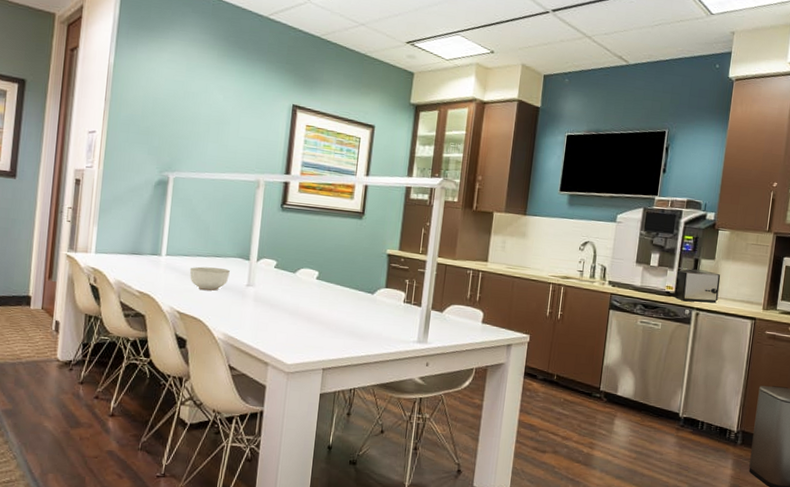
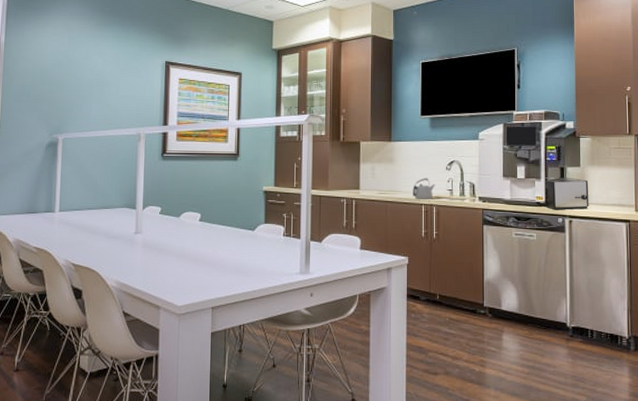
bowl: present [189,266,230,291] -> none [81,219,118,241]
kettle: none [542,256,567,279] -> present [413,178,436,200]

